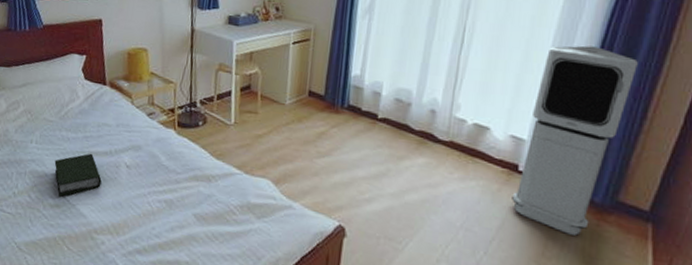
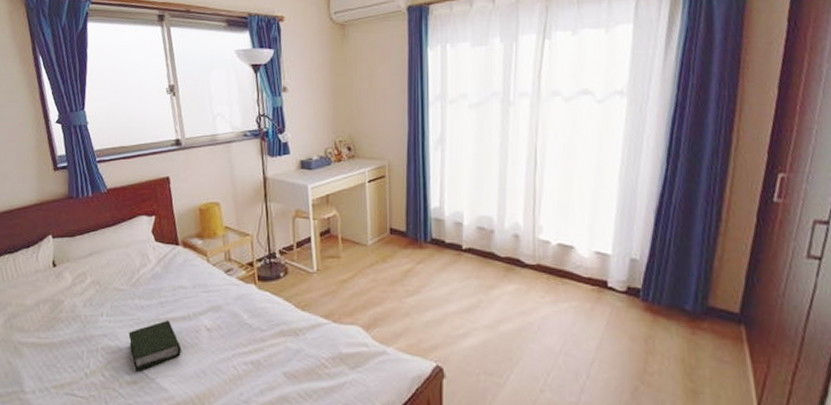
air purifier: present [512,45,638,235] -> none [605,155,705,347]

